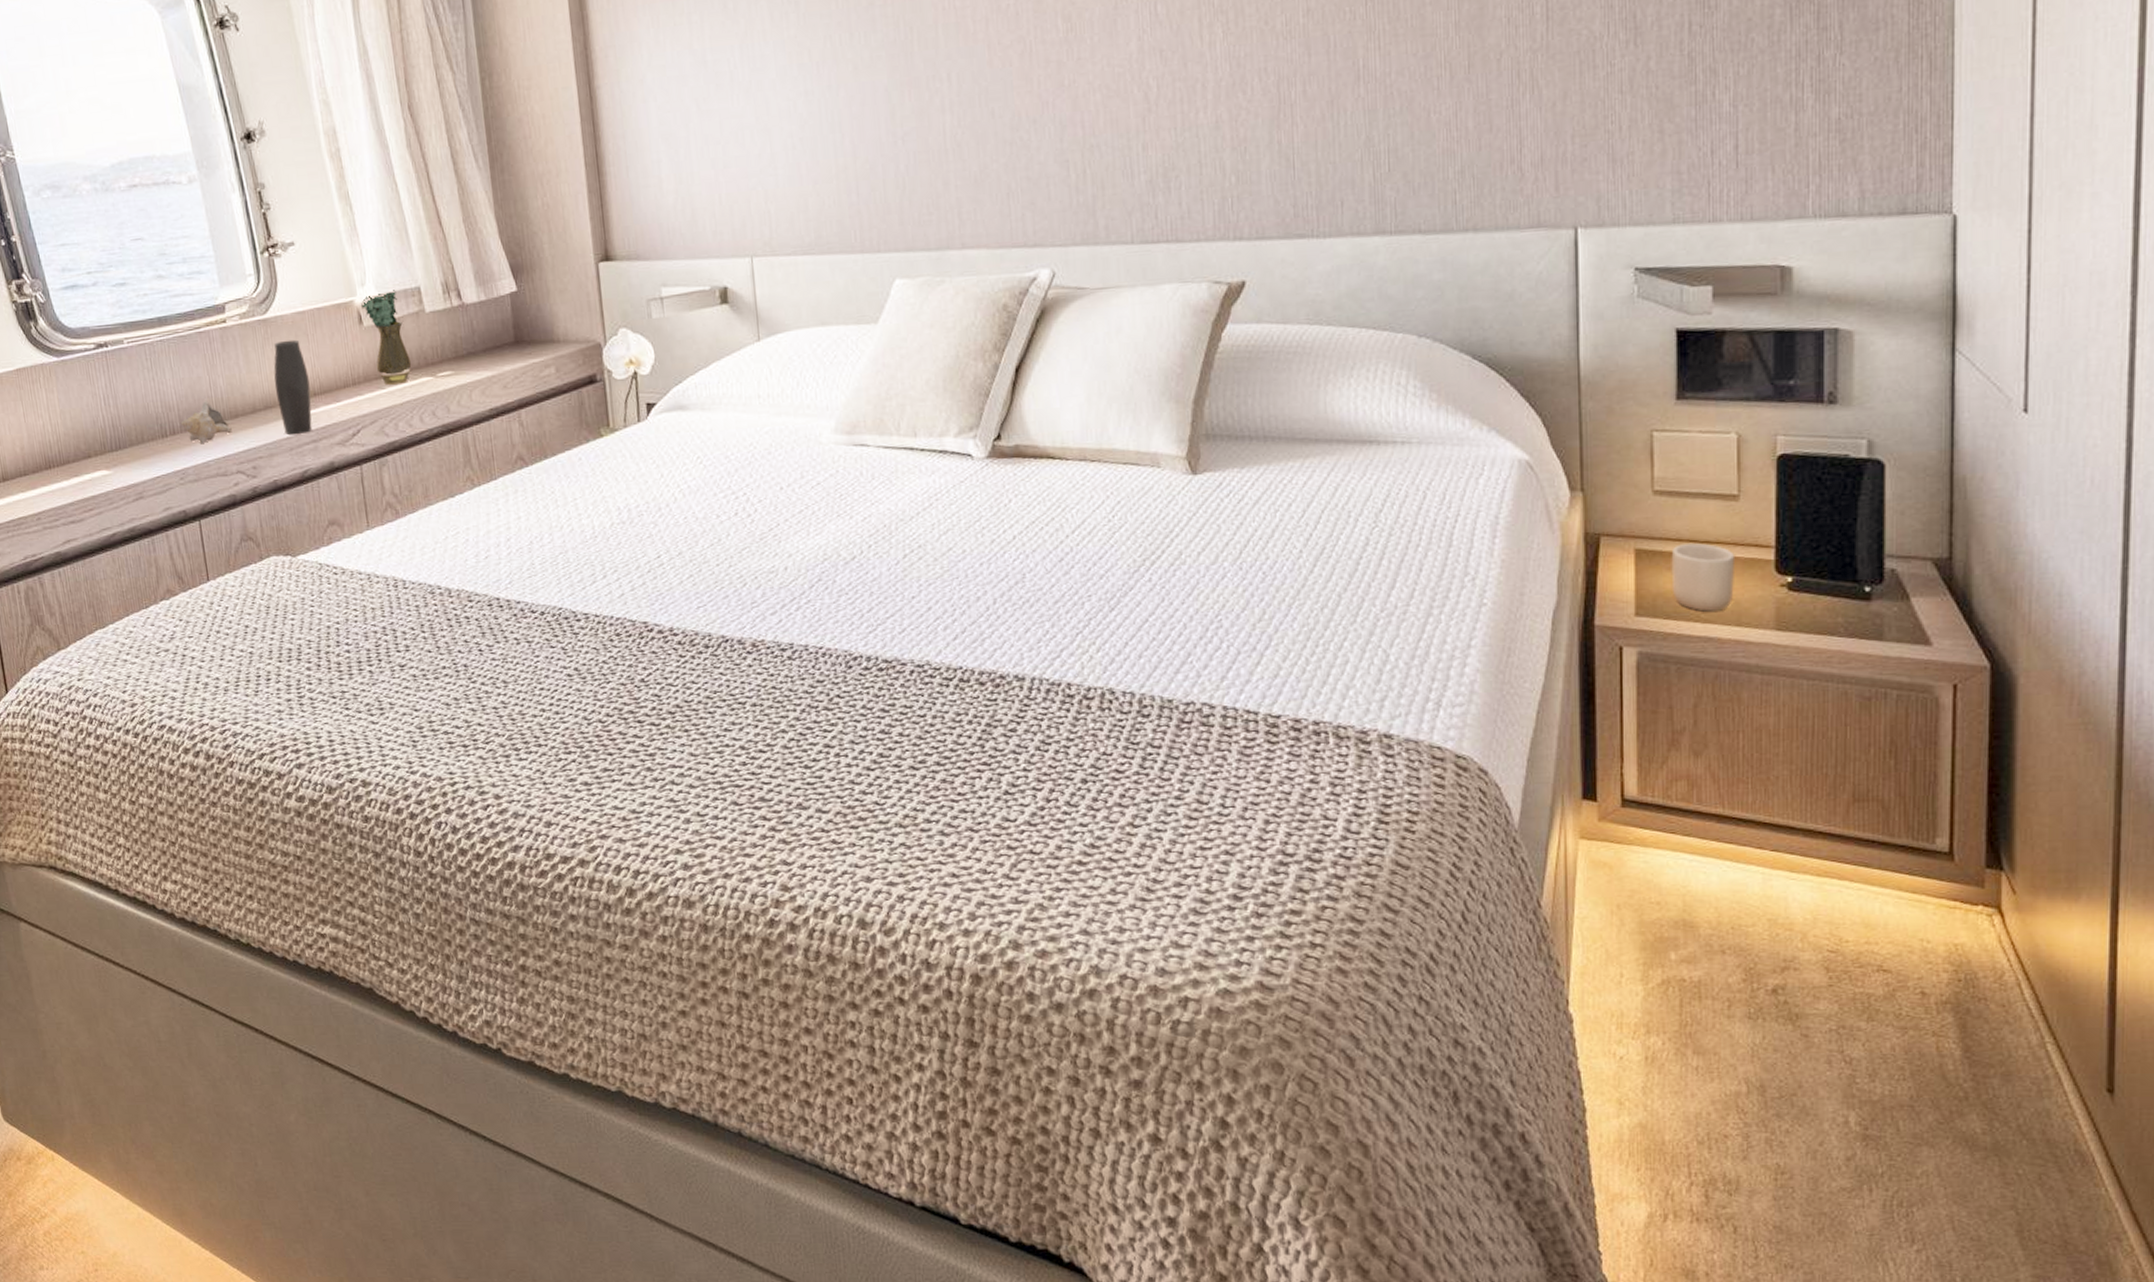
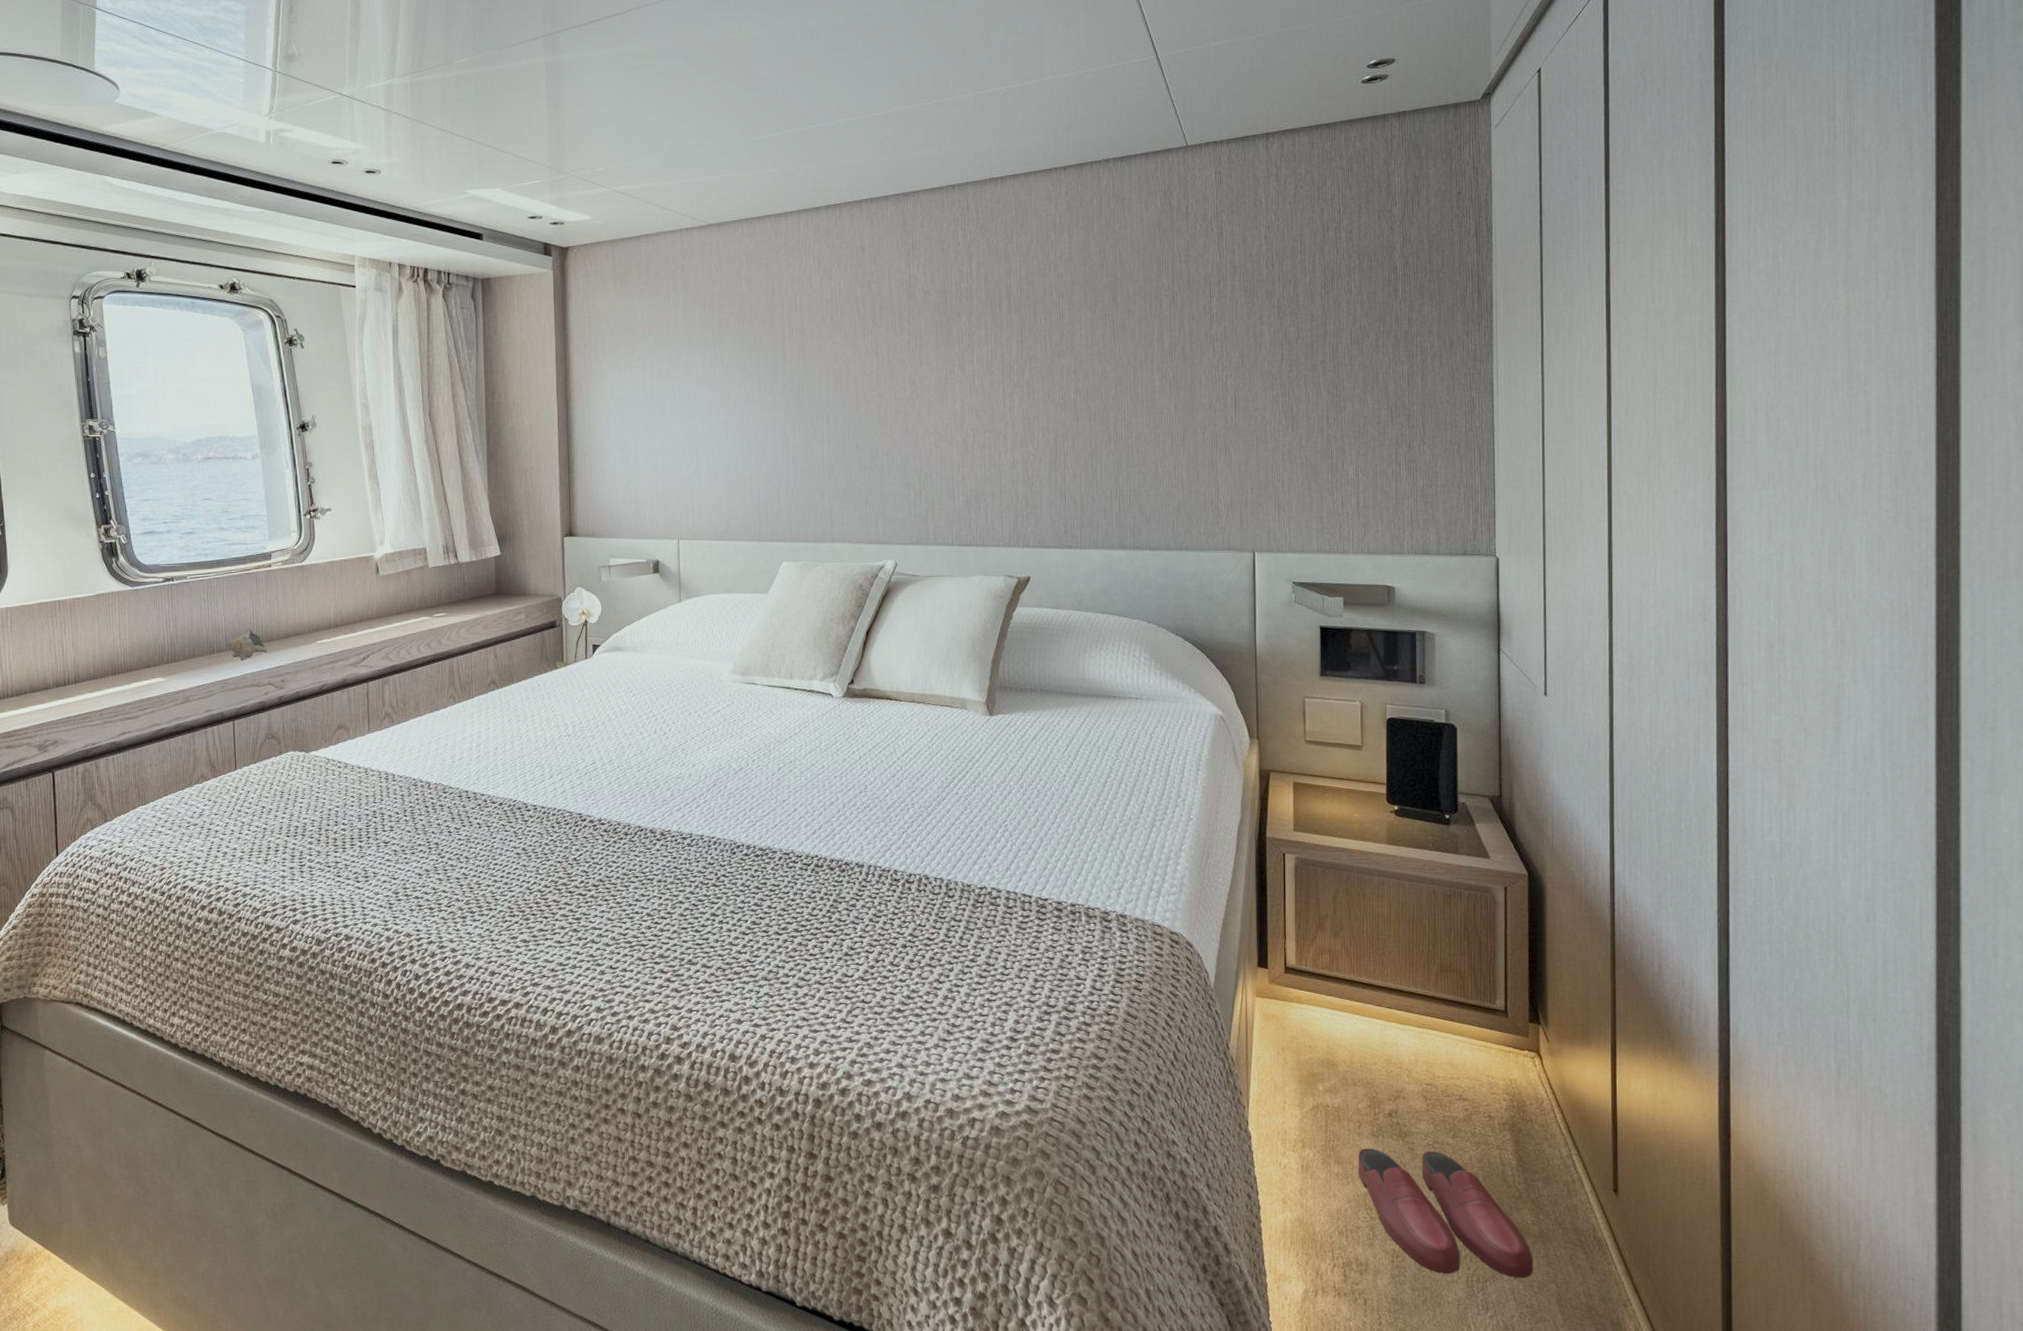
vase: present [273,339,313,434] -> none [305,583,333,656]
vase: present [361,290,412,385] -> none [379,549,415,621]
mug: present [1671,543,1736,612] -> none [1317,779,1360,829]
slippers: none [1726,1035,1983,1203] -> present [1357,1149,1534,1278]

